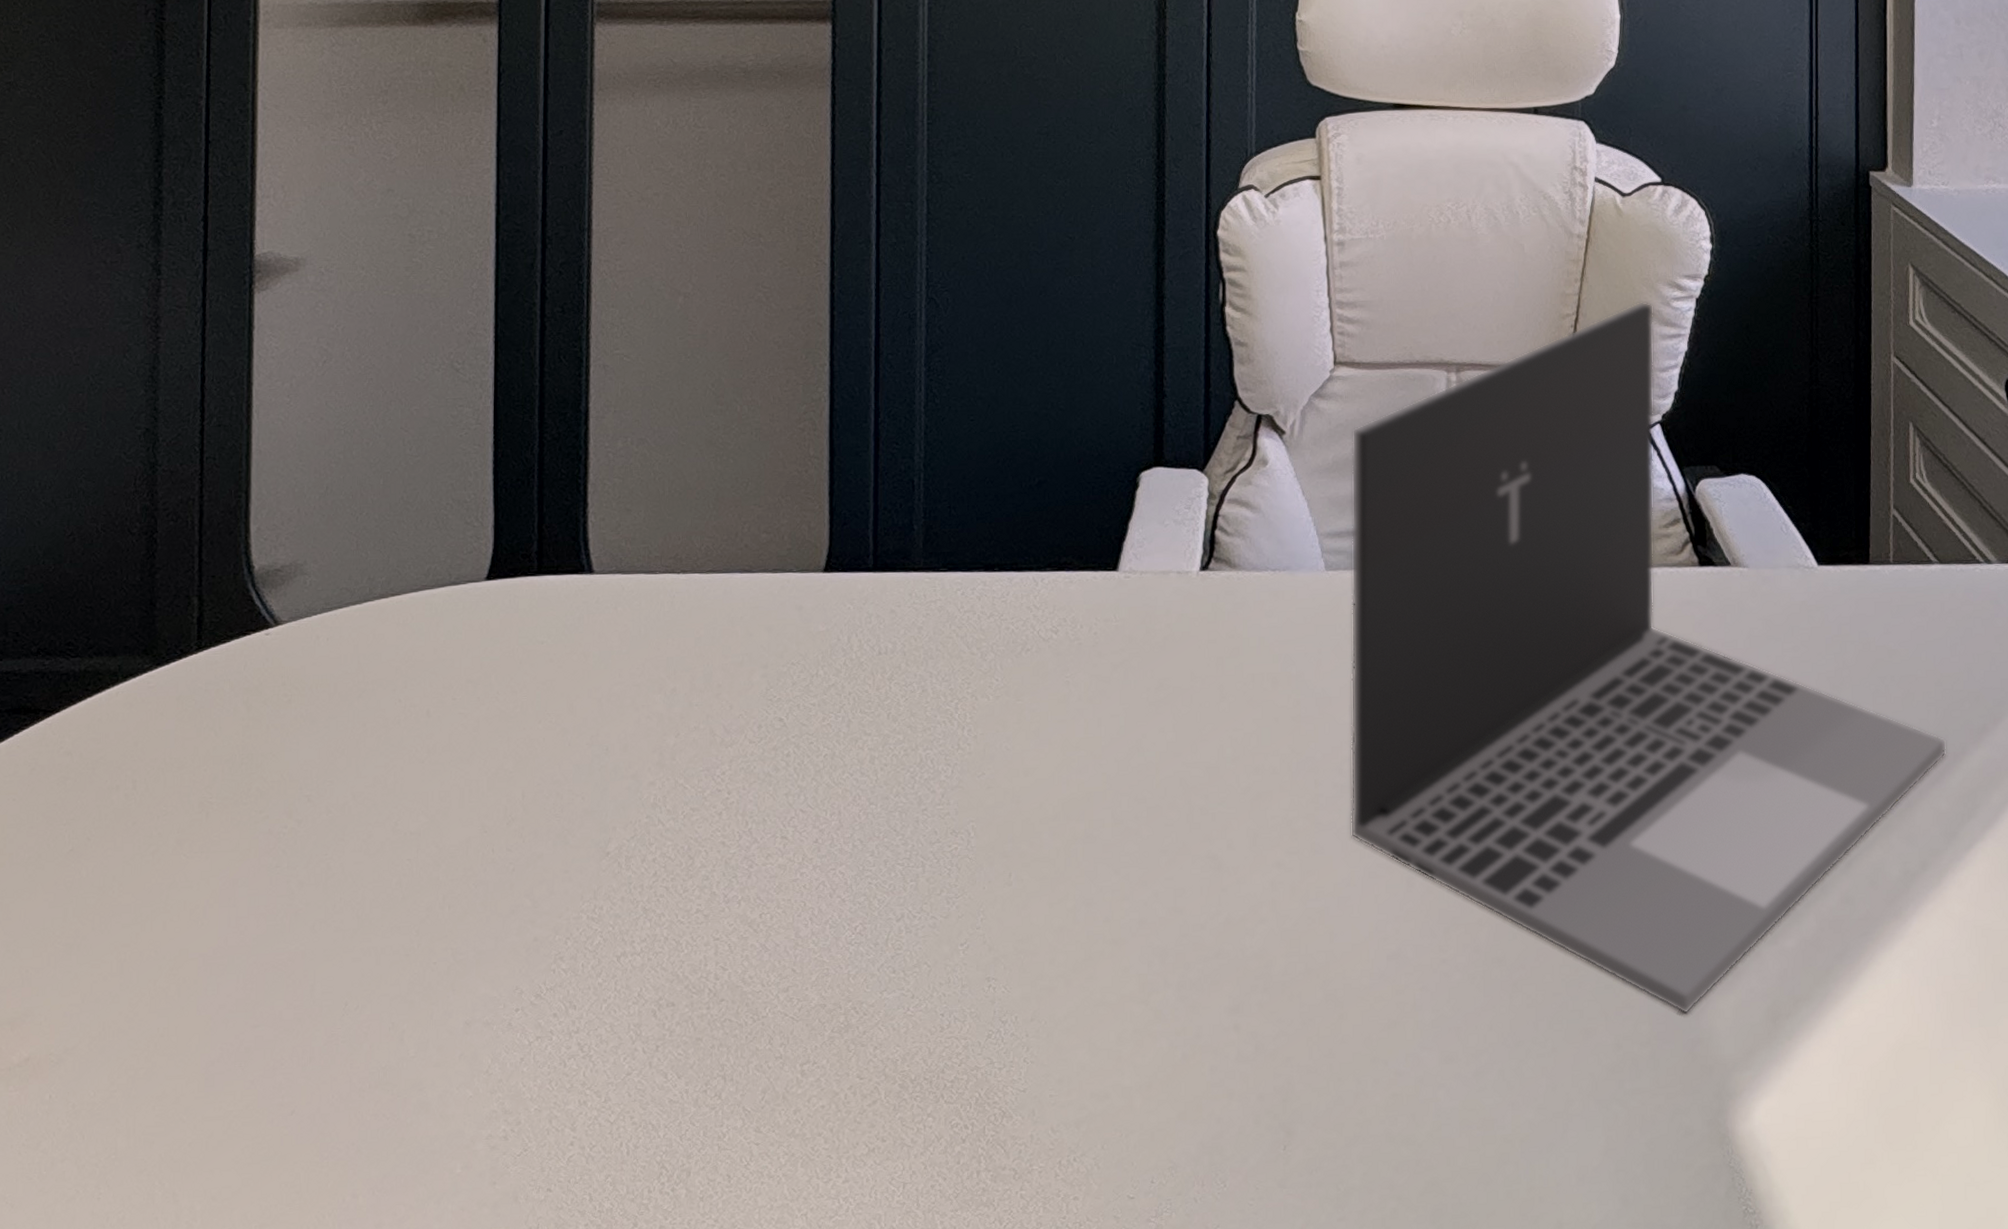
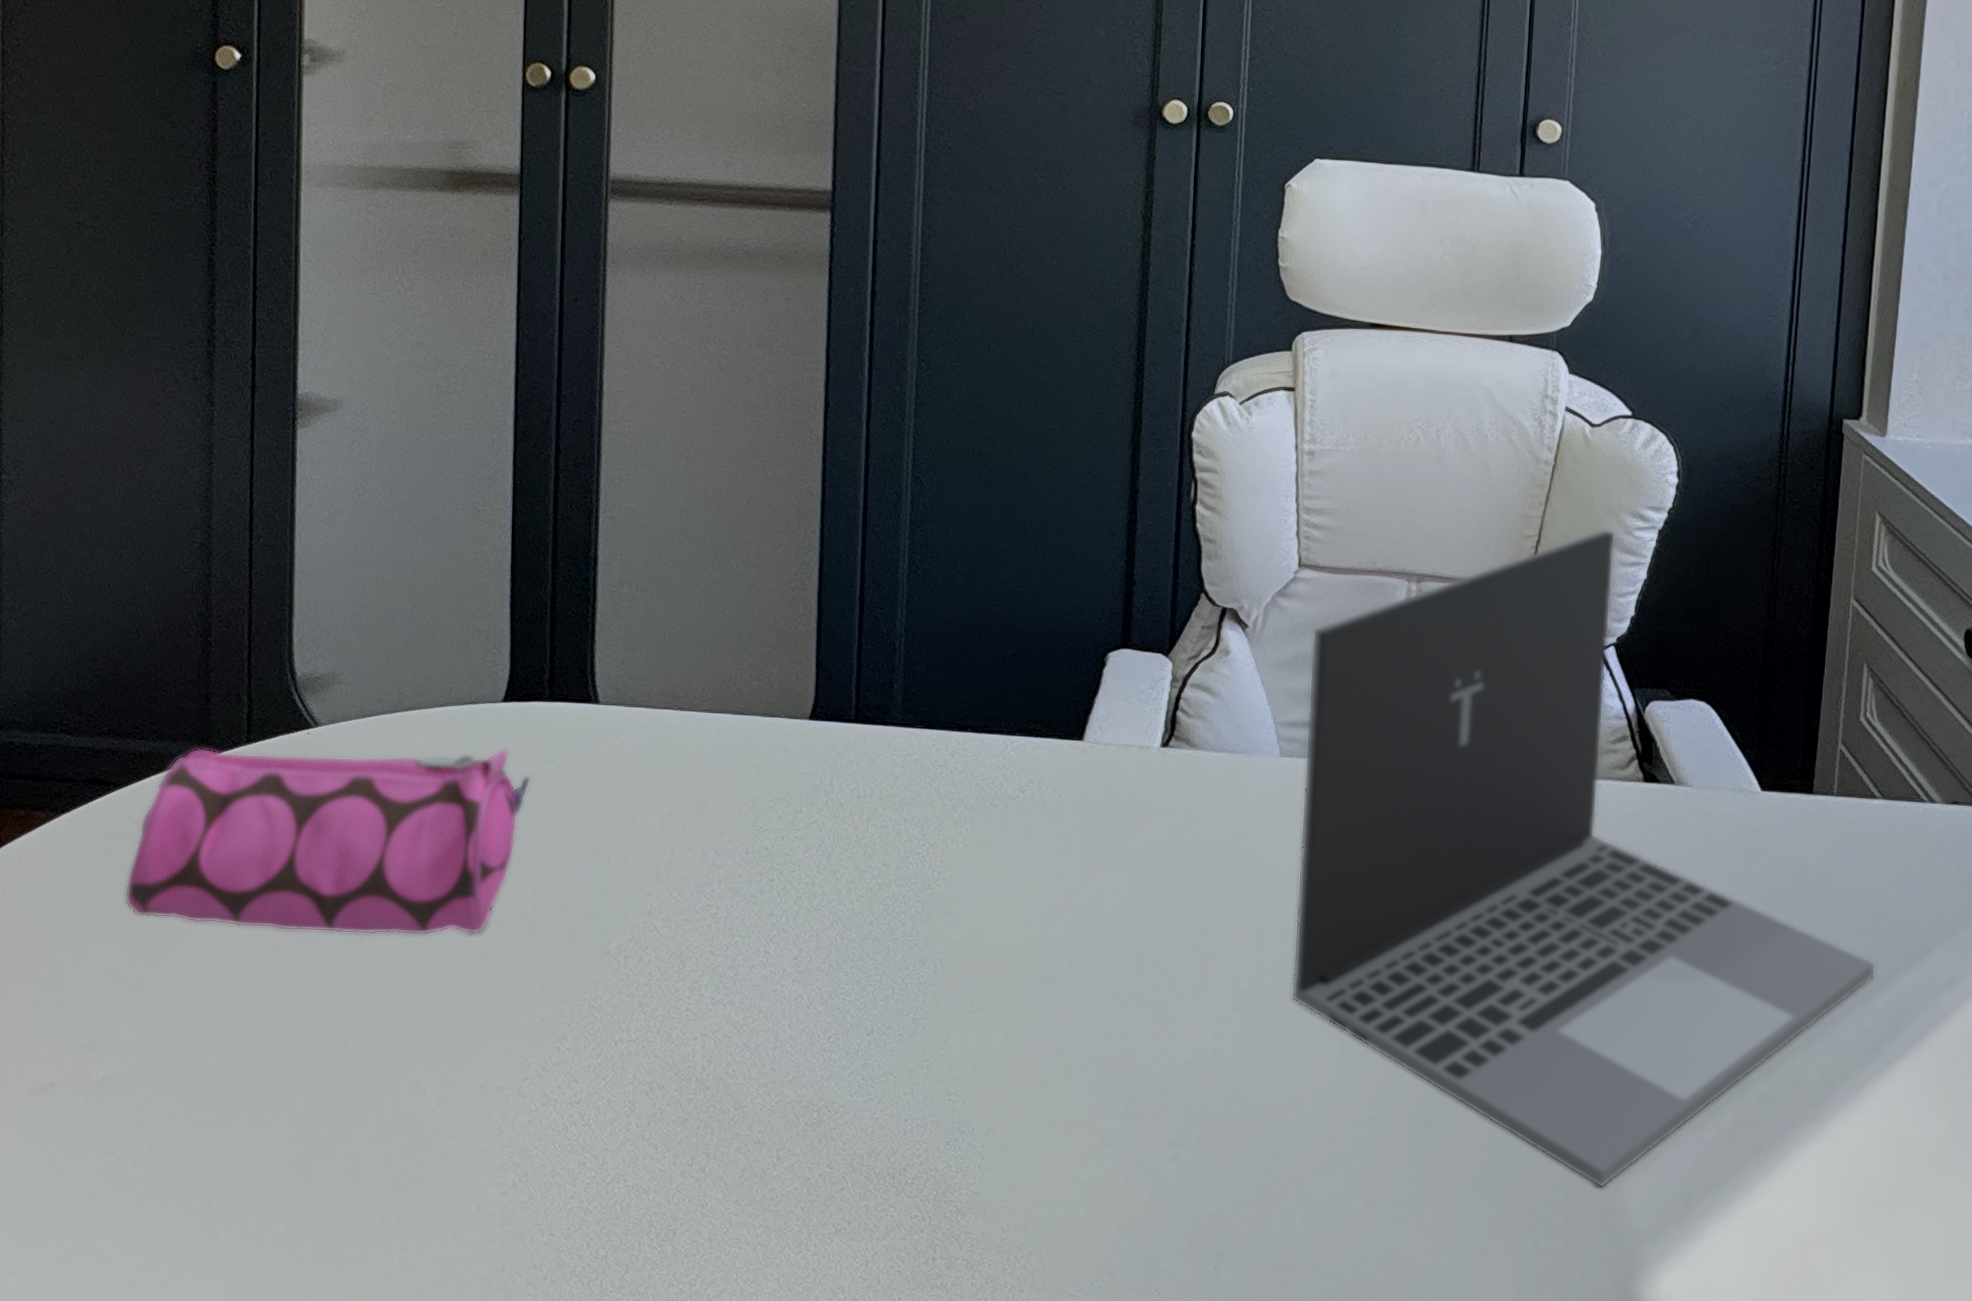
pencil case: none [54,631,519,864] -> present [124,747,531,936]

